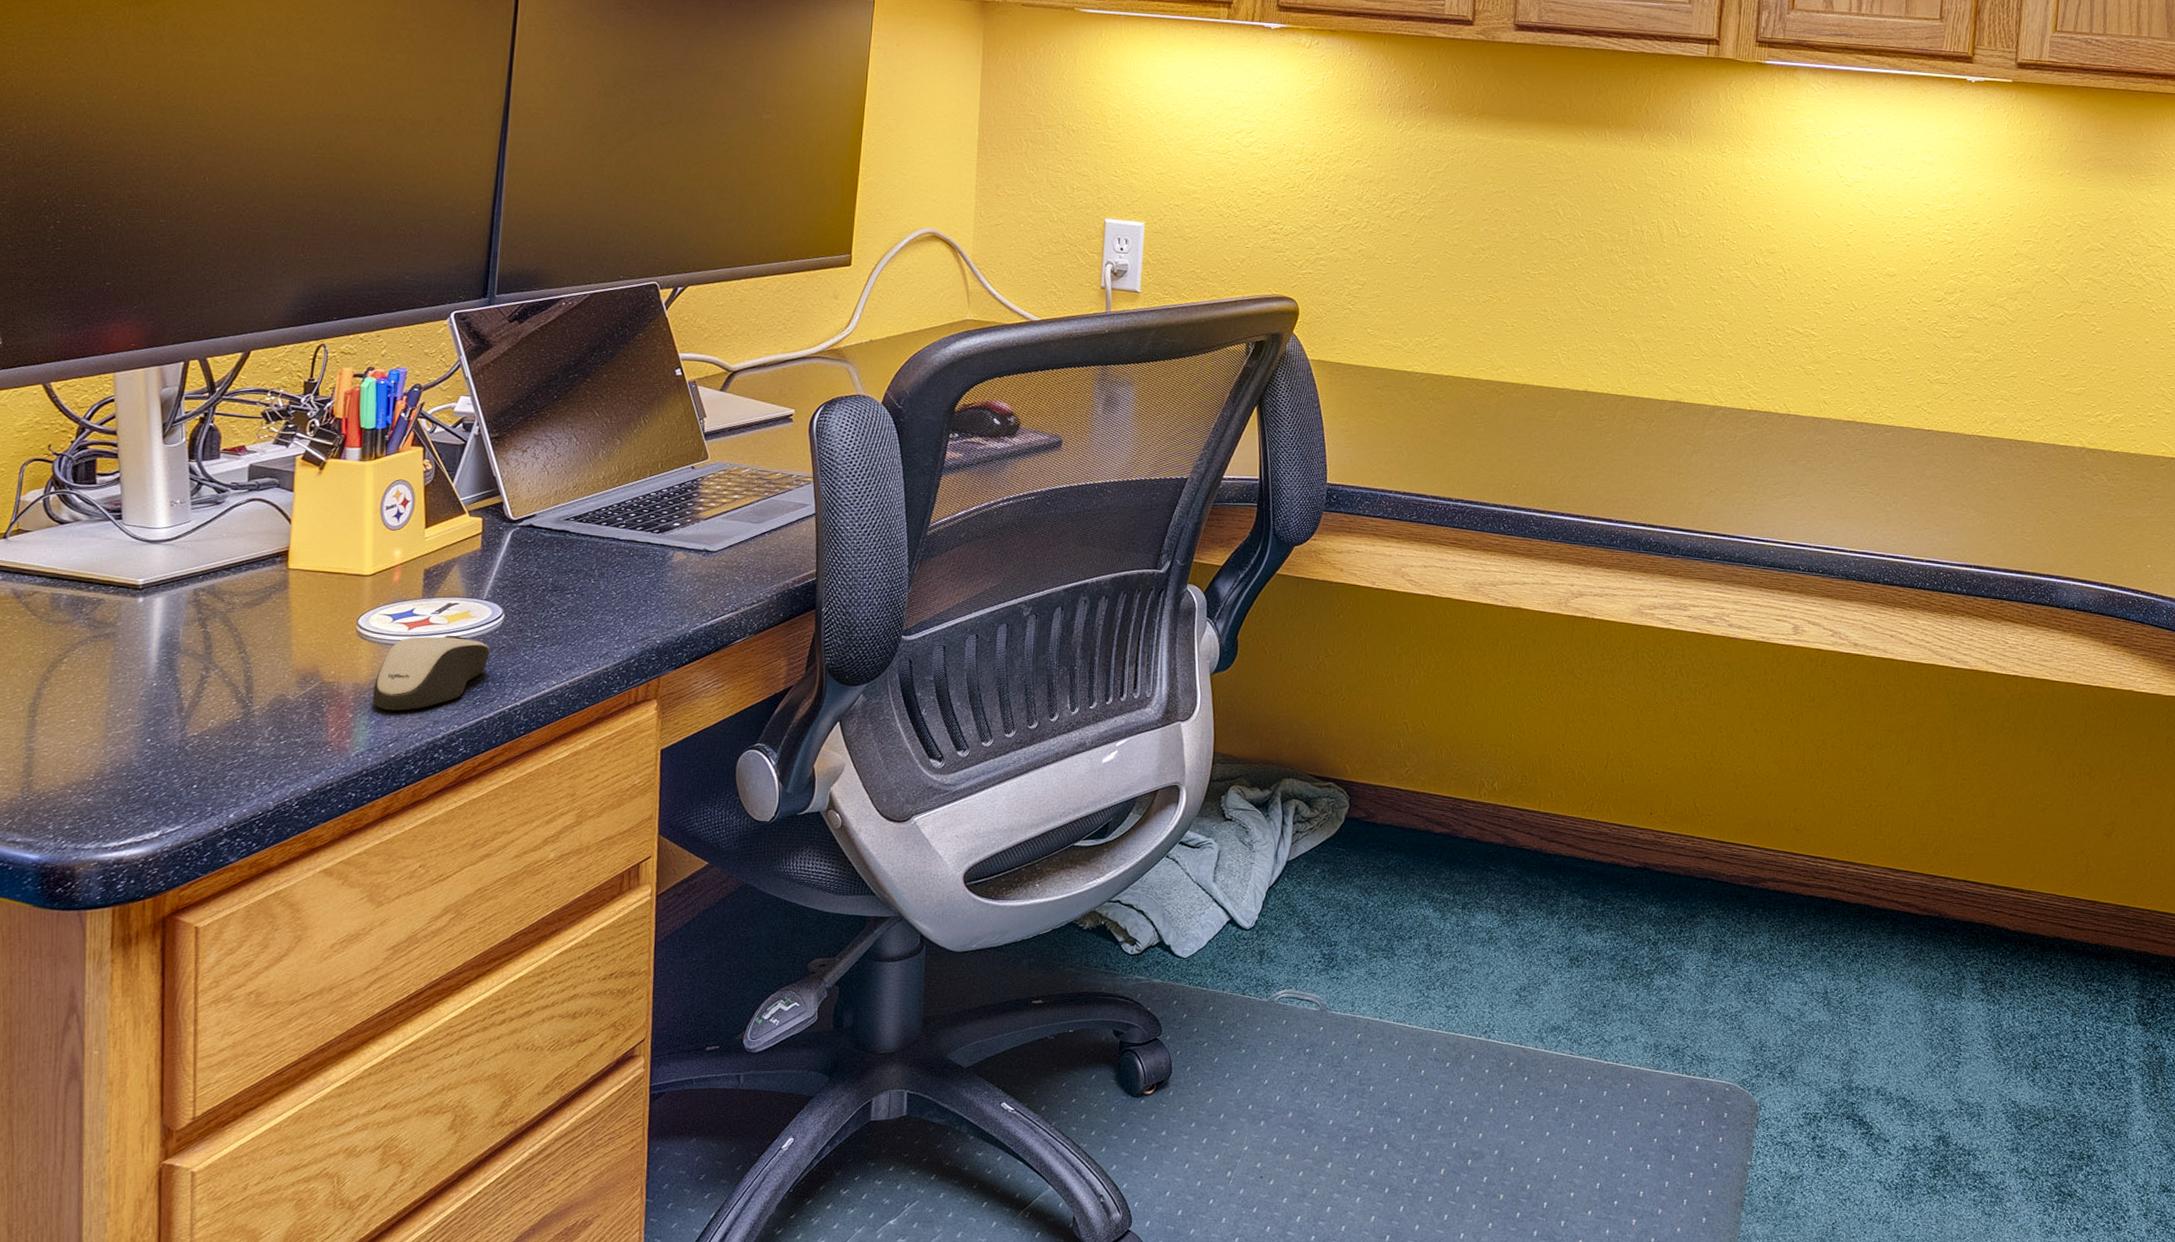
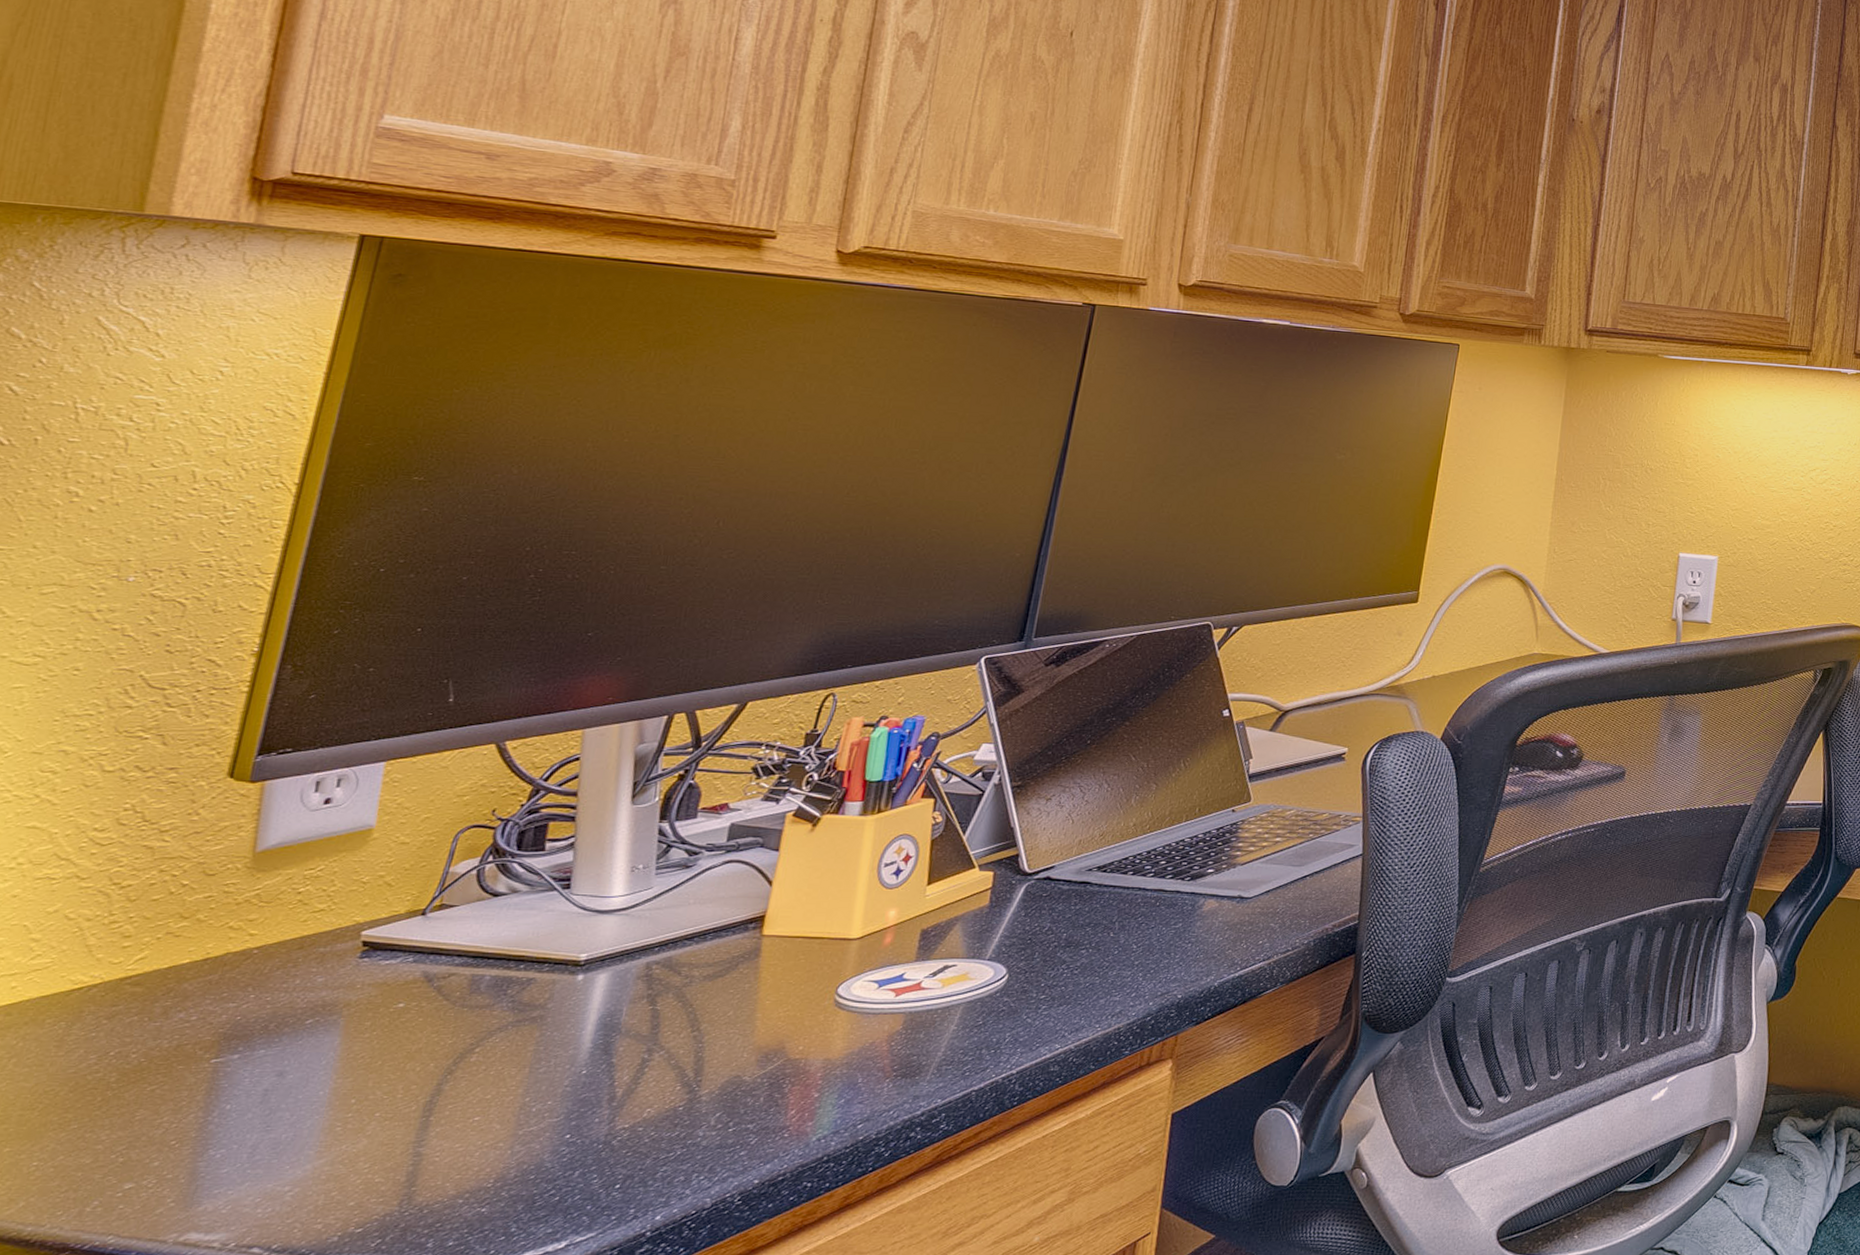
computer mouse: present [373,635,490,711] -> none [844,1000,987,1087]

